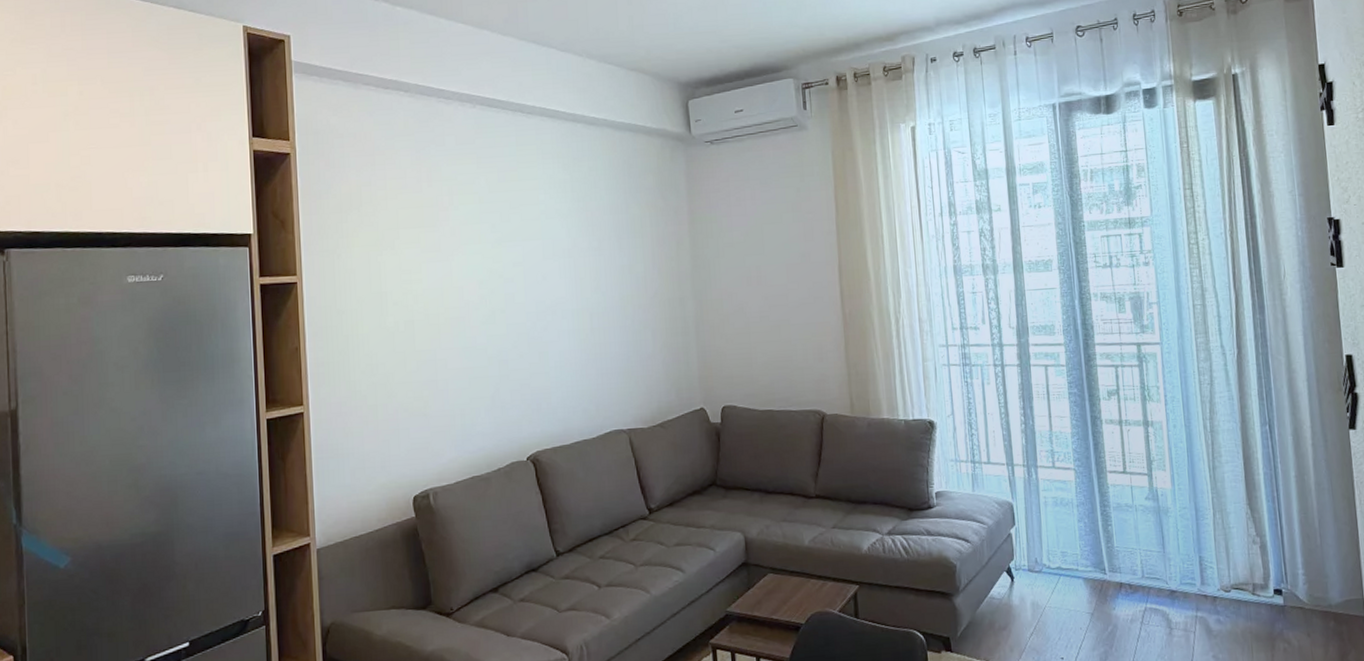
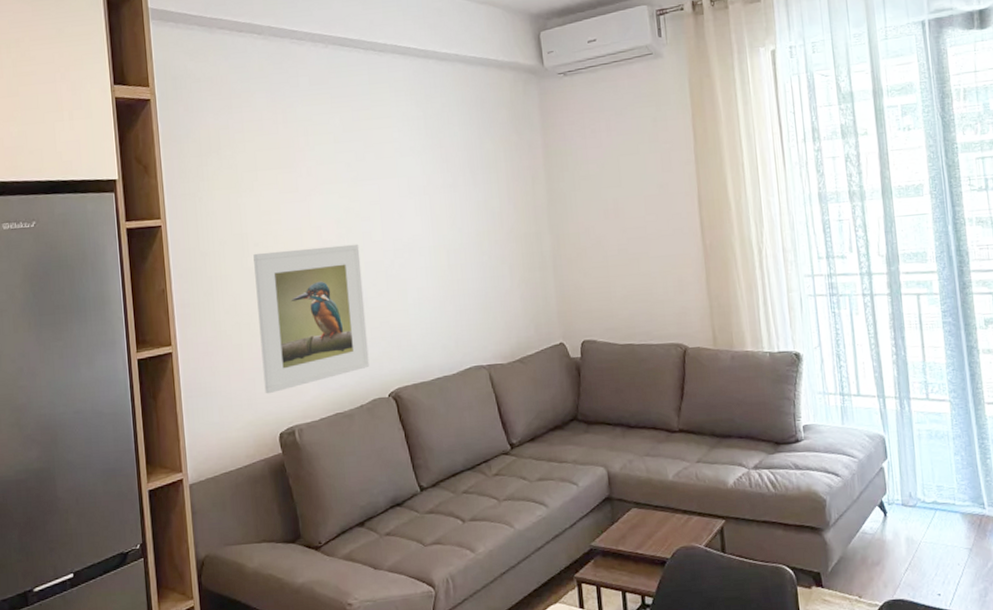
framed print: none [392,305,508,457] -> present [253,244,370,394]

